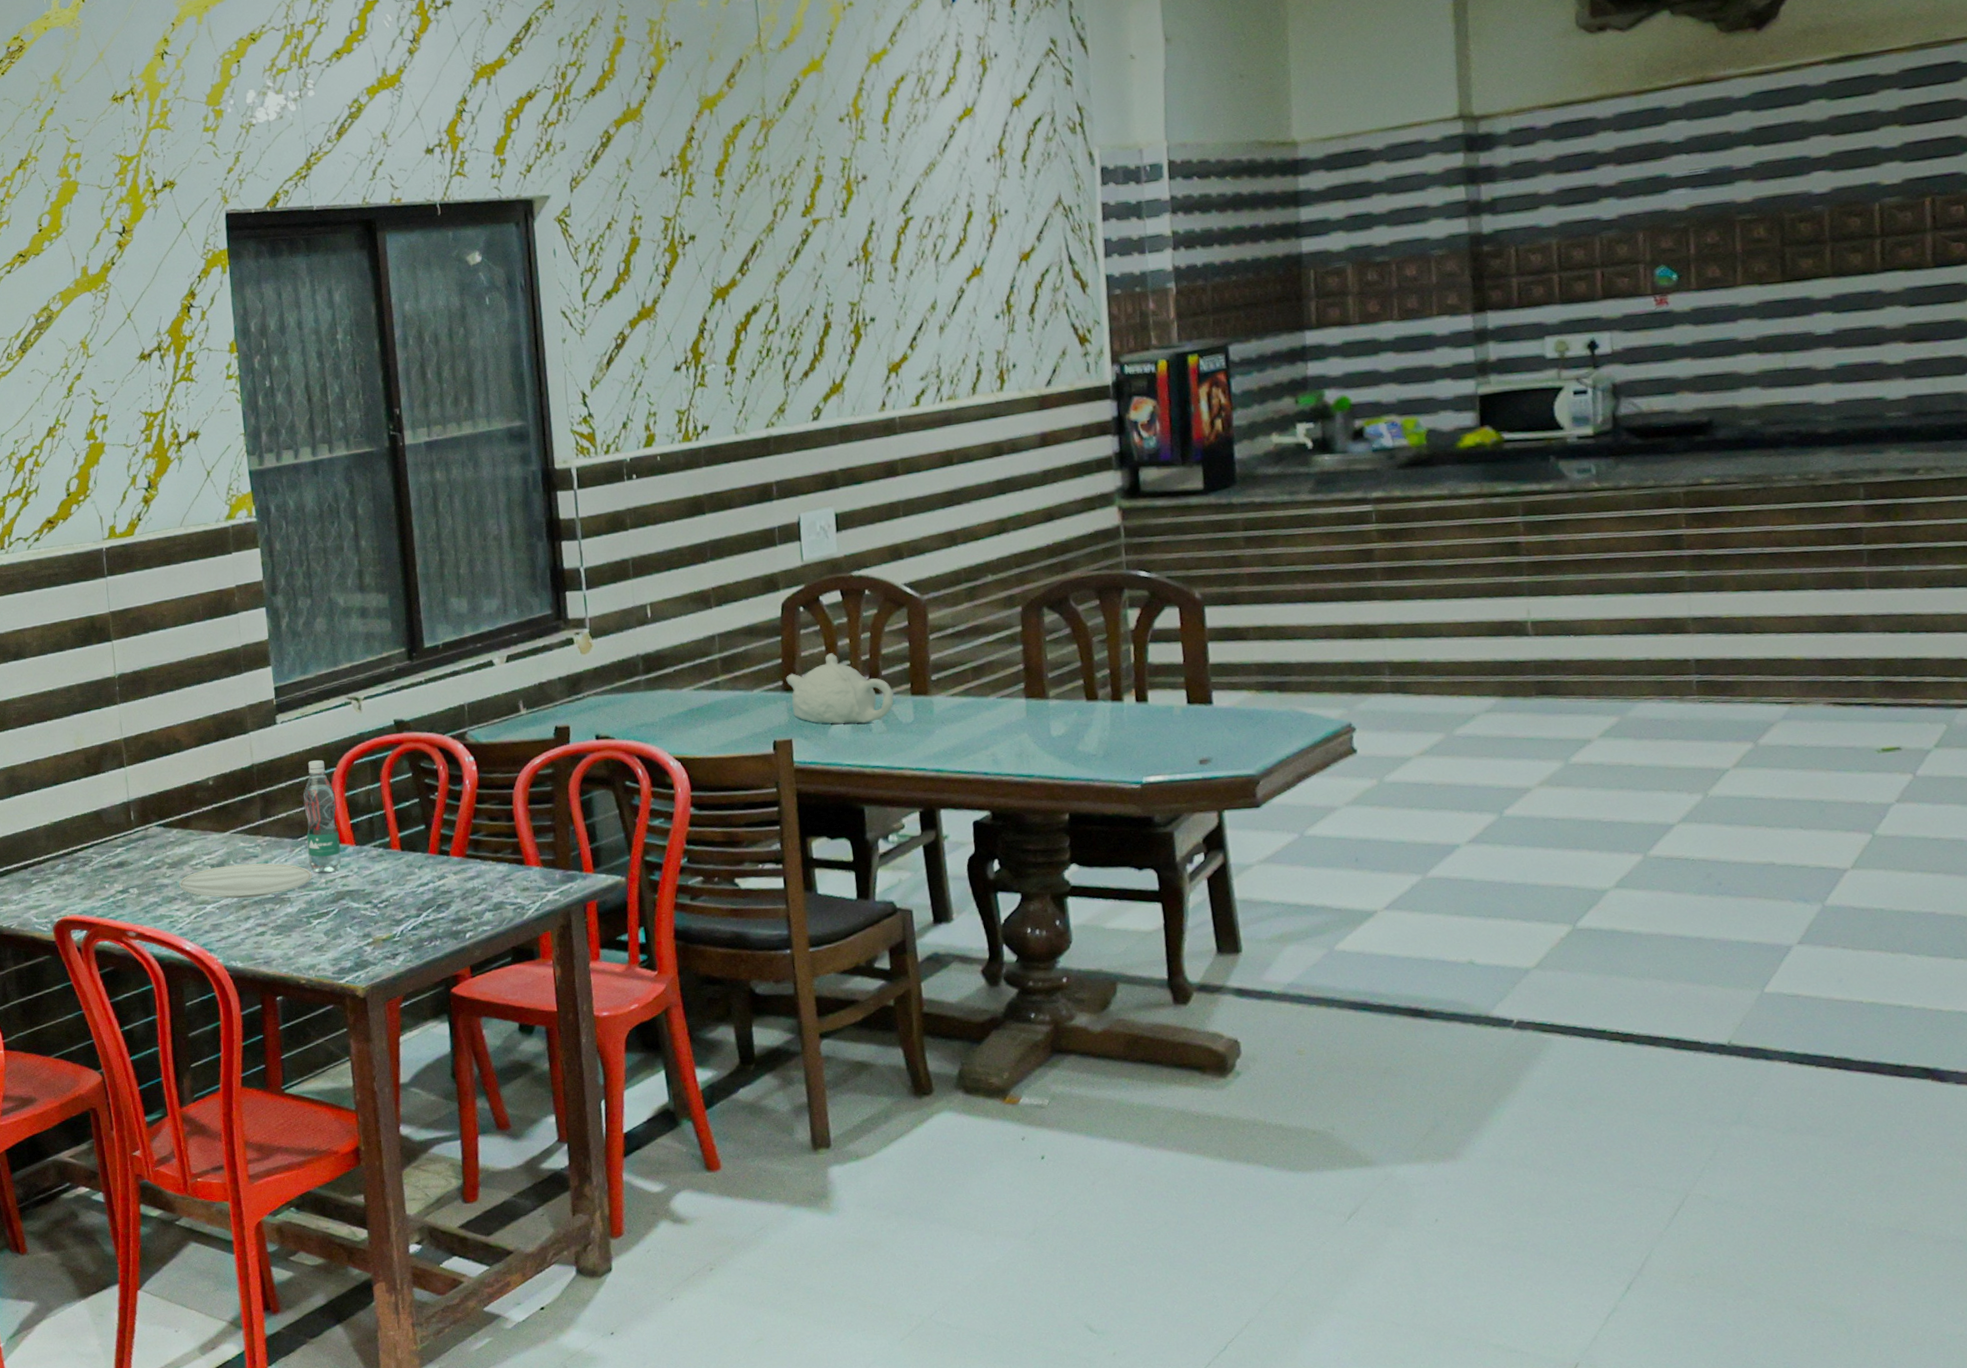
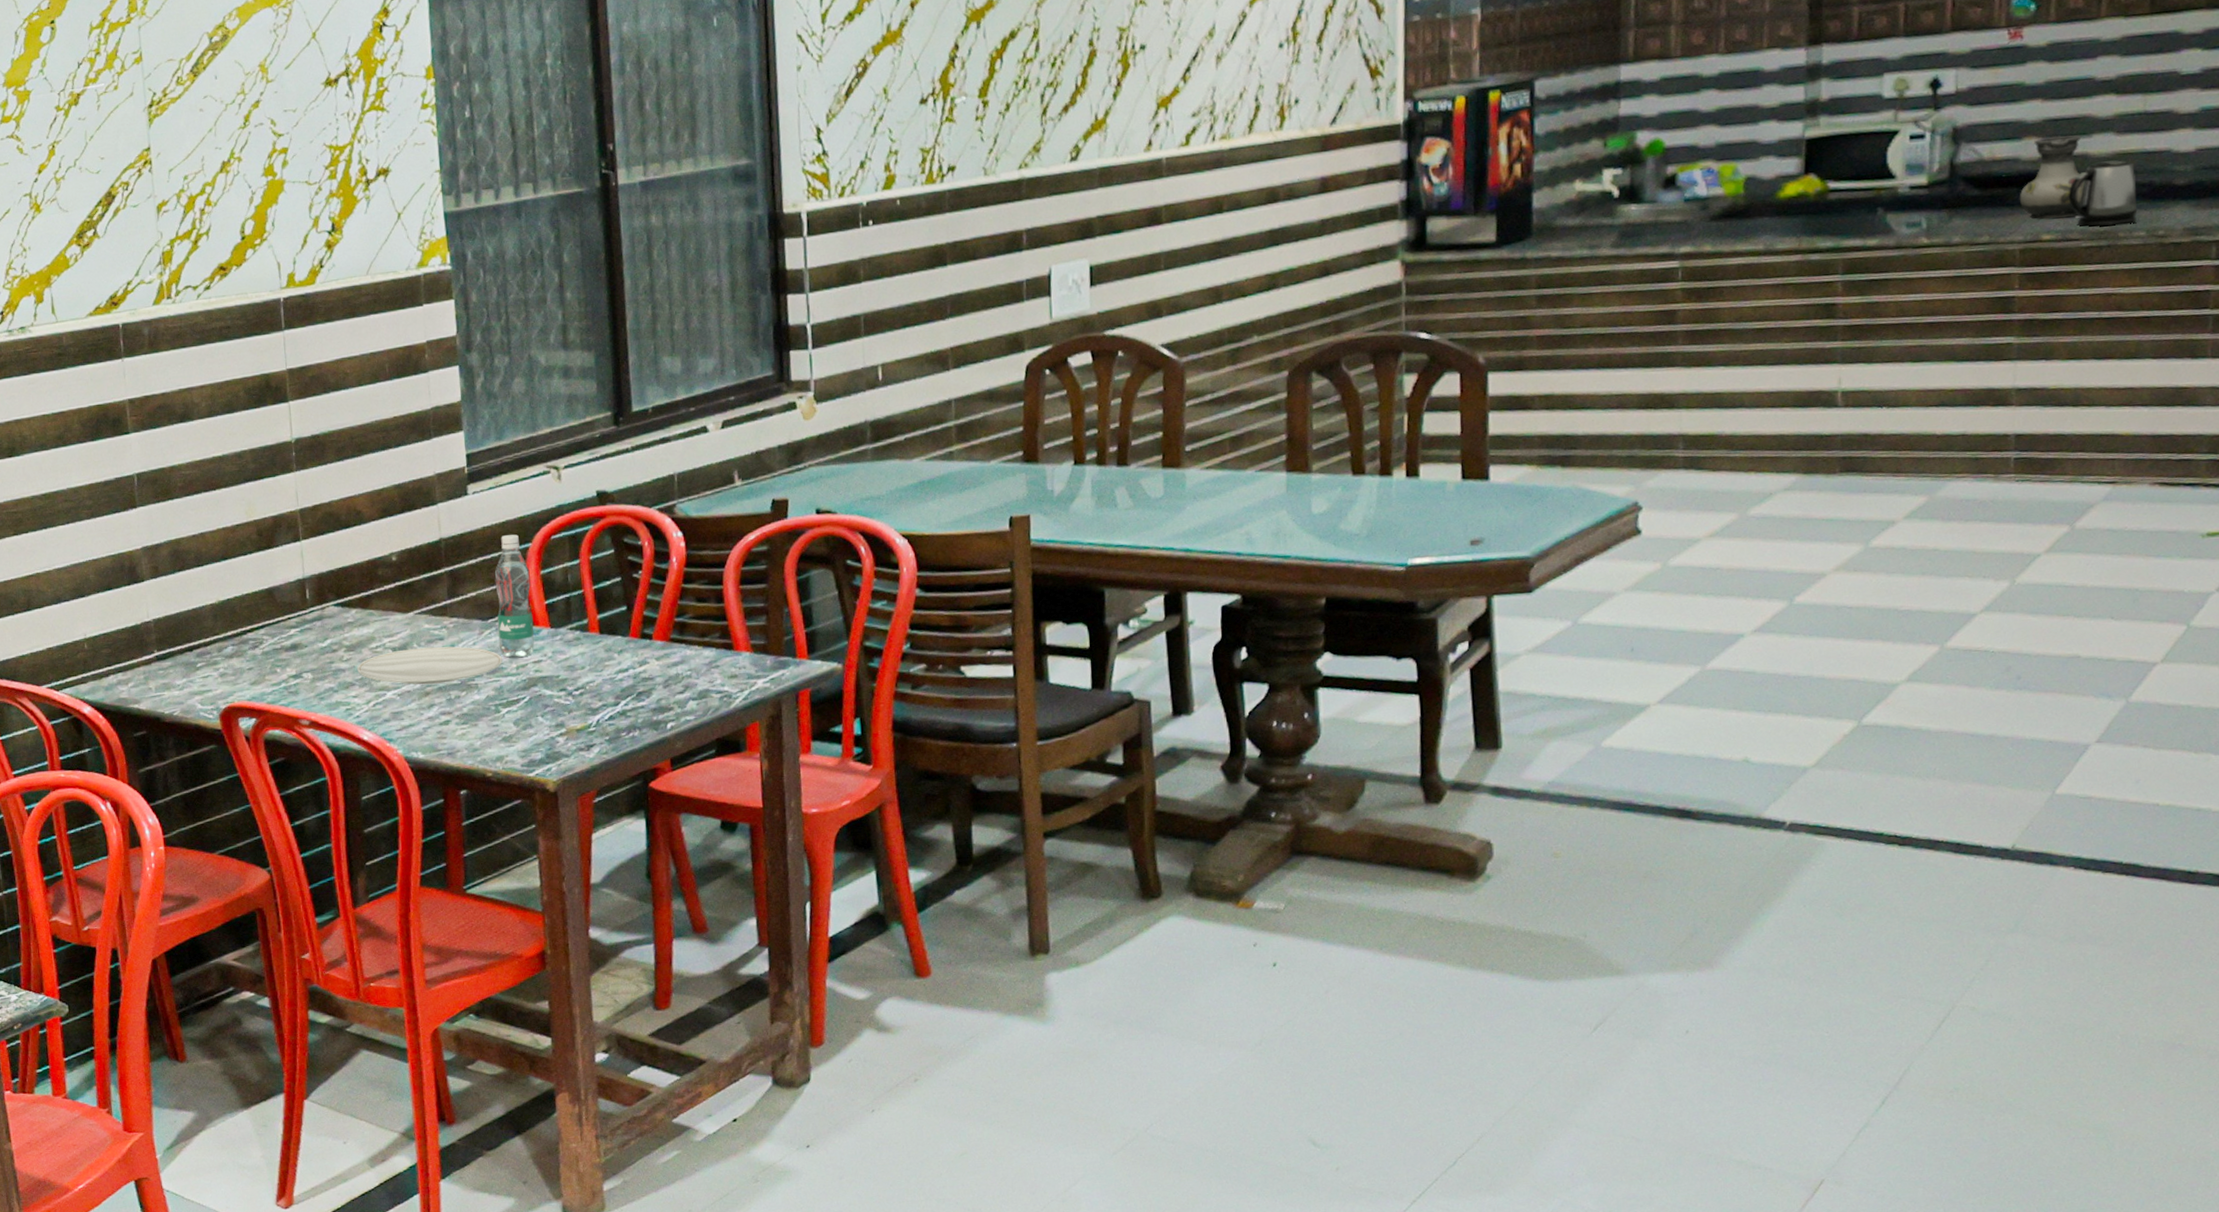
teapot: present [786,653,894,724] -> none [1027,420,1143,499]
jug: none [1678,389,1736,465] -> present [2019,135,2084,219]
kettle: none [1722,411,1788,472] -> present [2068,160,2138,228]

